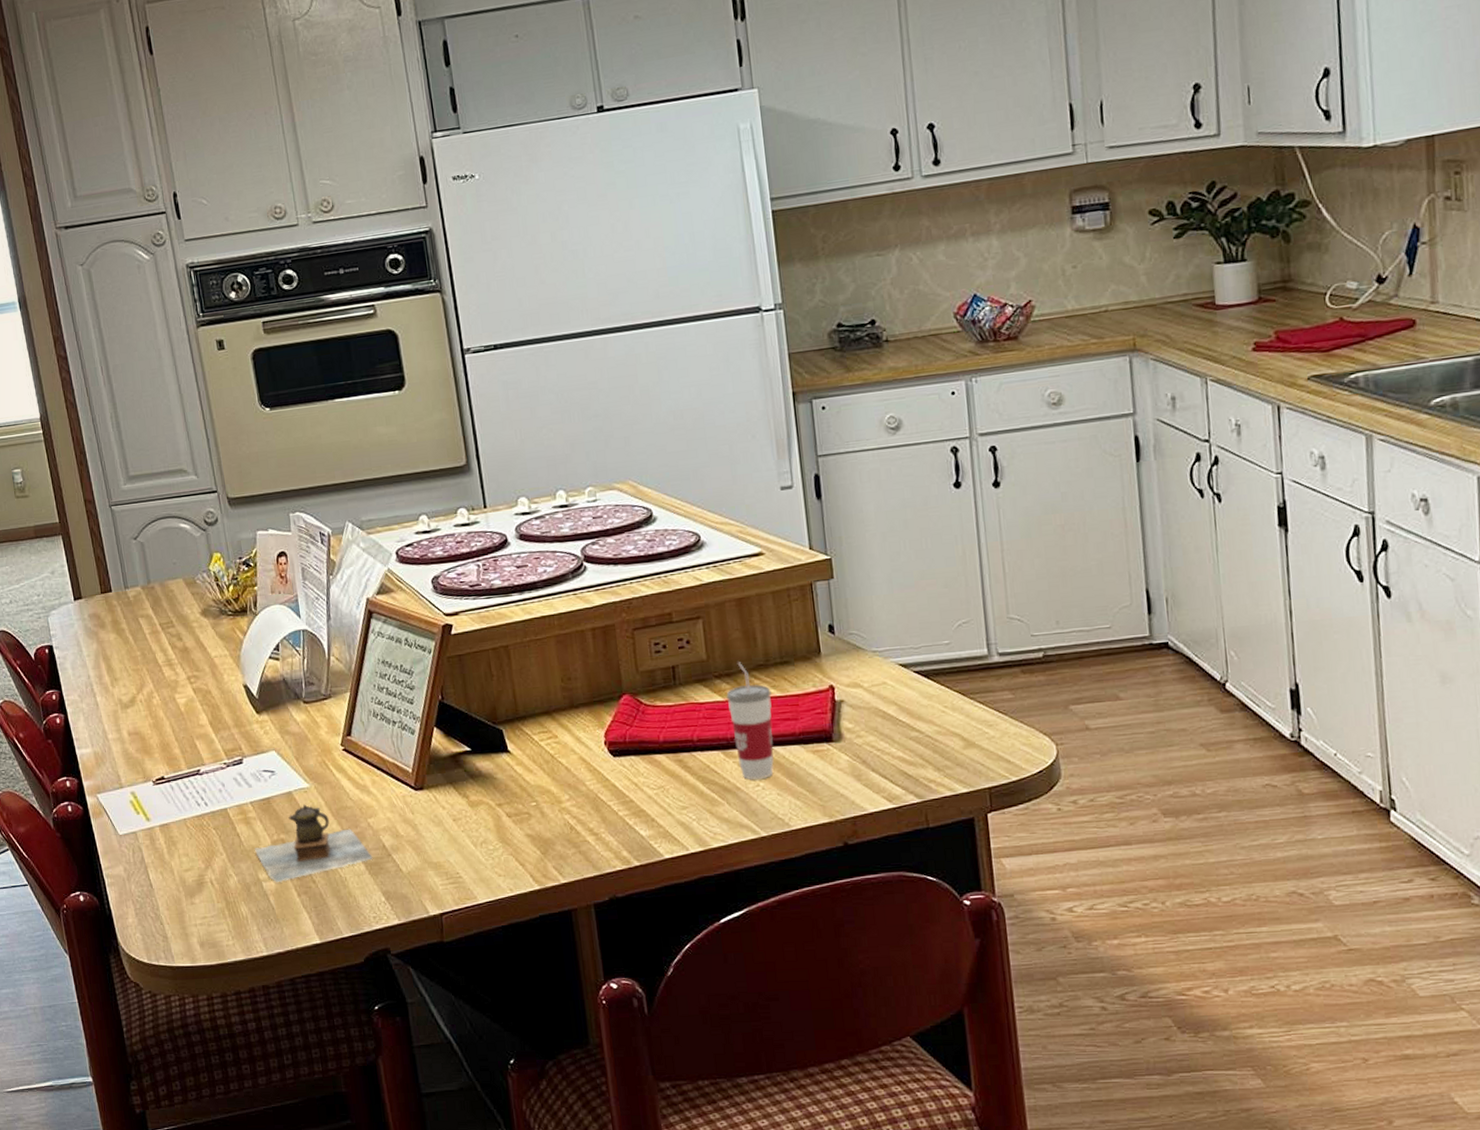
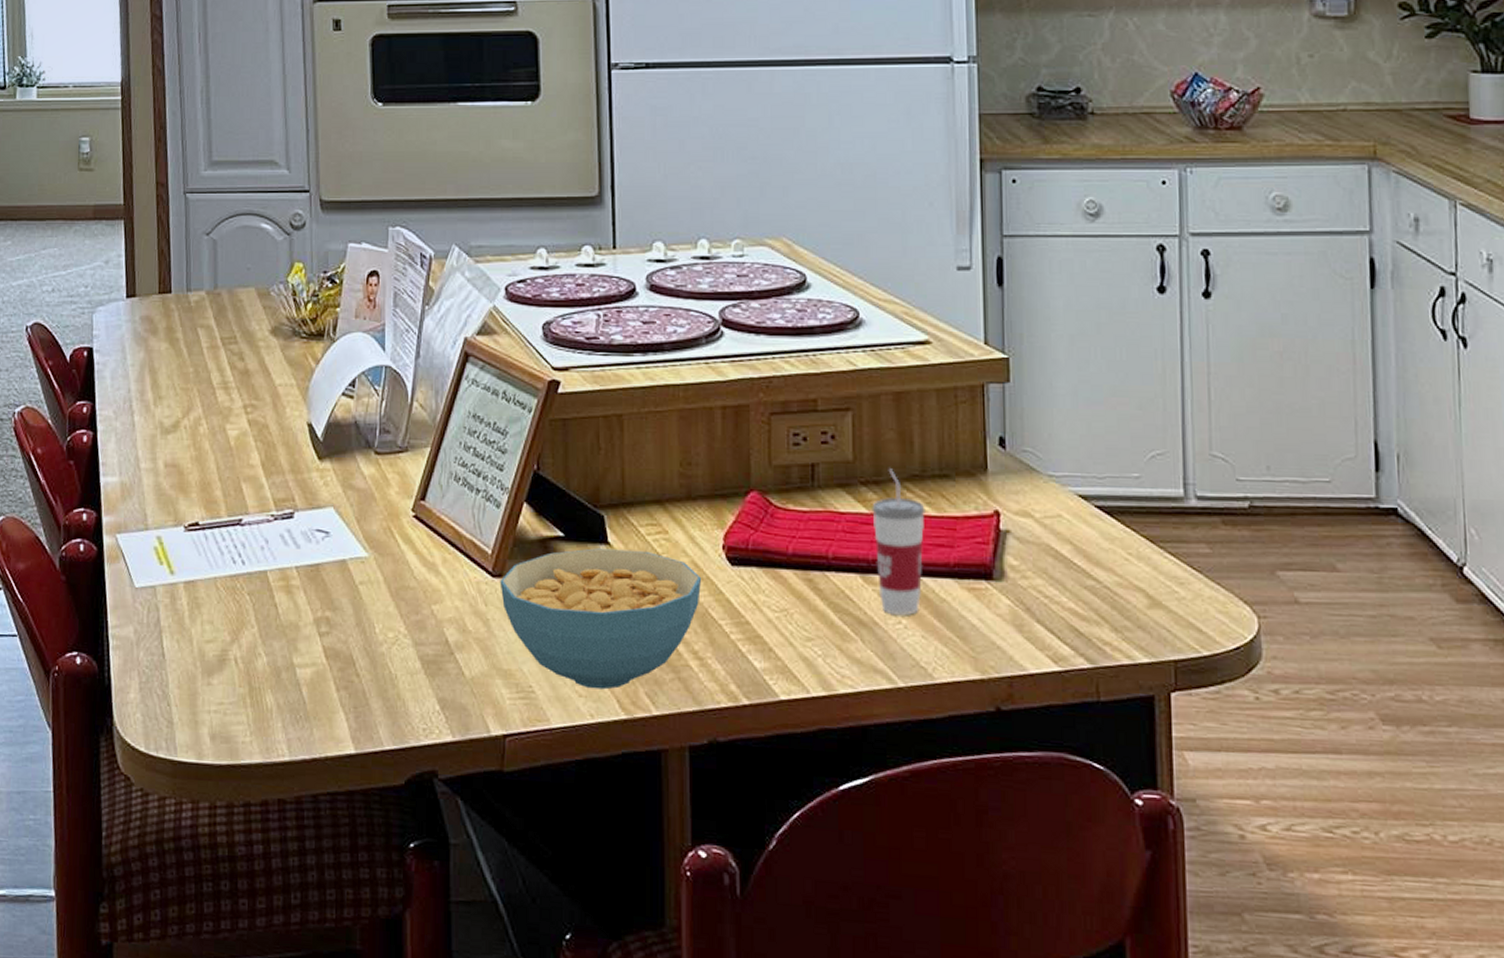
teapot: present [255,804,373,883] -> none [293,577,432,672]
cereal bowl: none [421,754,590,869] -> present [500,548,702,690]

